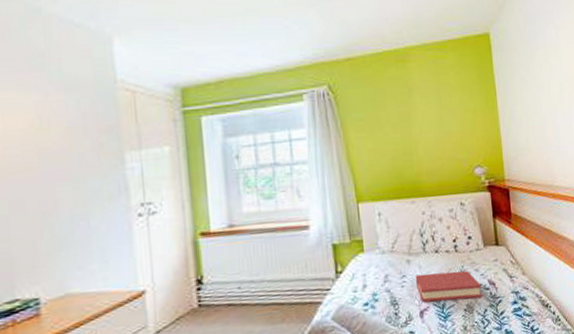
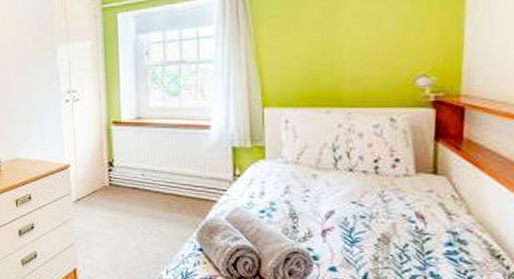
hardback book: present [415,270,482,303] -> none [320,192,405,231]

